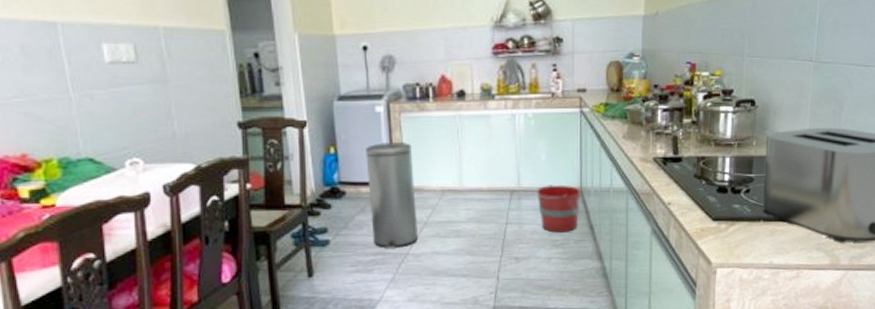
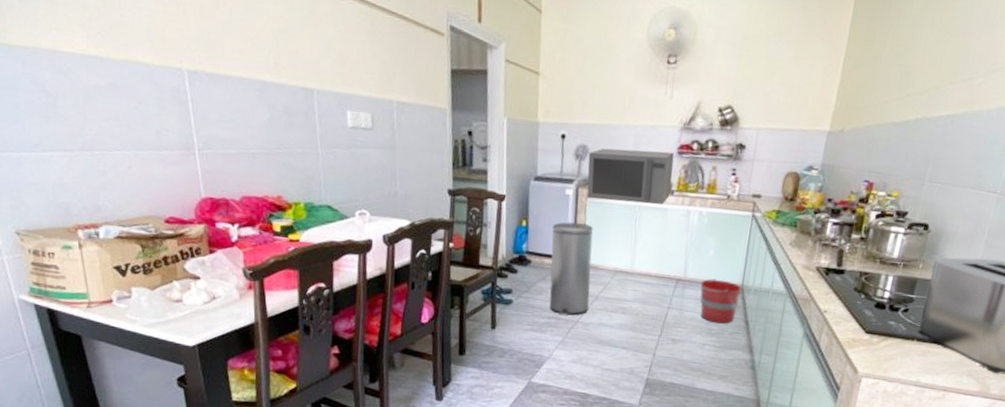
microwave: none [396,53,491,113] -> present [586,148,675,205]

